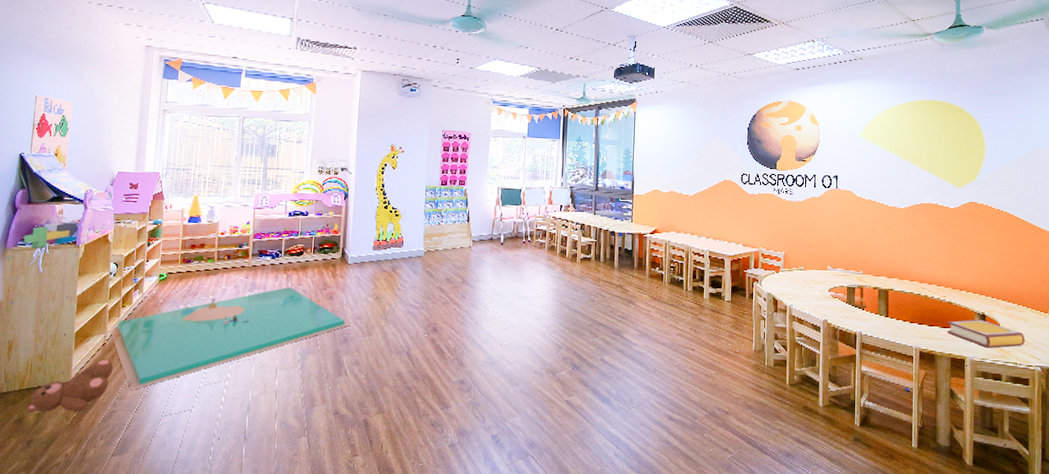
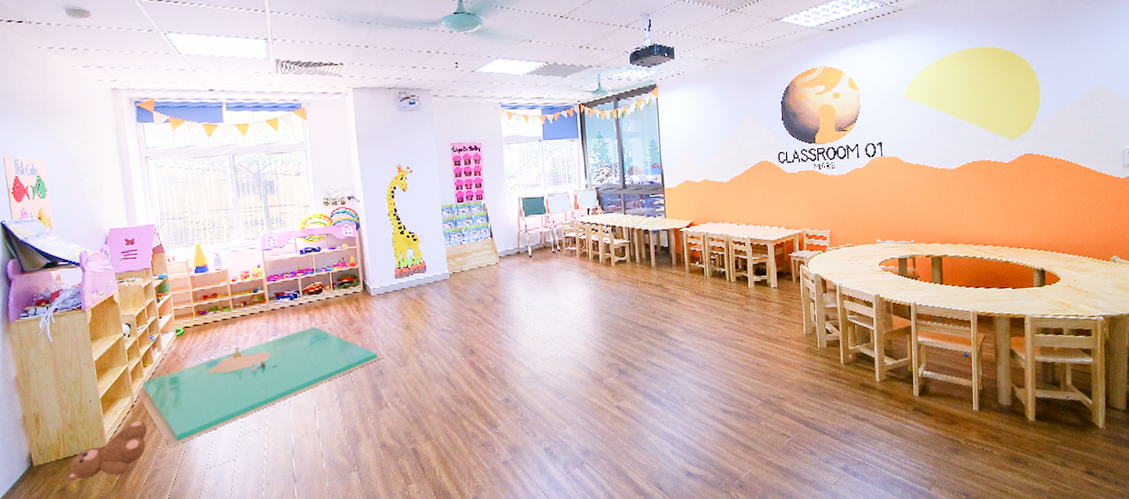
toy building blocks: present [24,222,78,249] -> none [26,287,81,319]
book: present [948,319,1025,348] -> none [1005,275,1087,304]

